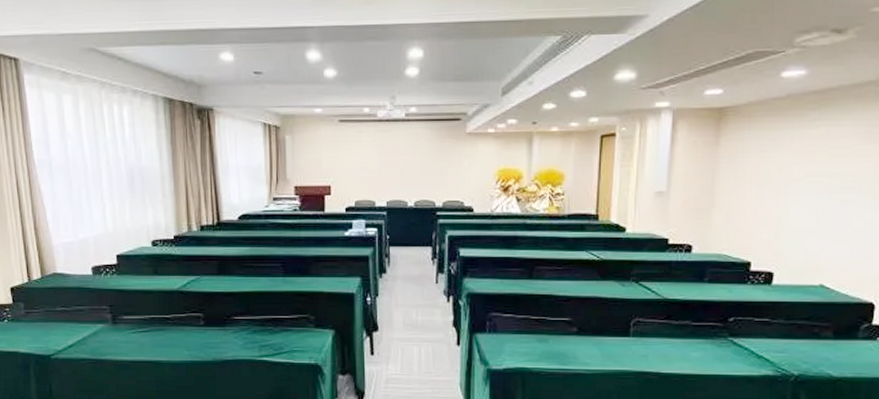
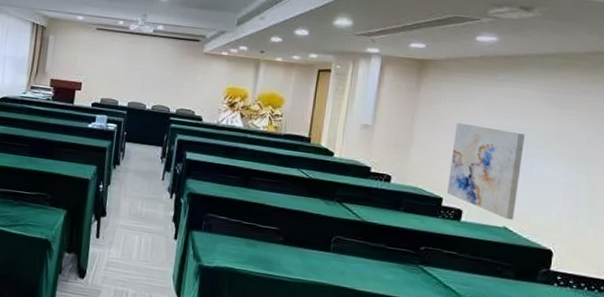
wall art: none [756,175,842,277] -> present [447,122,526,221]

